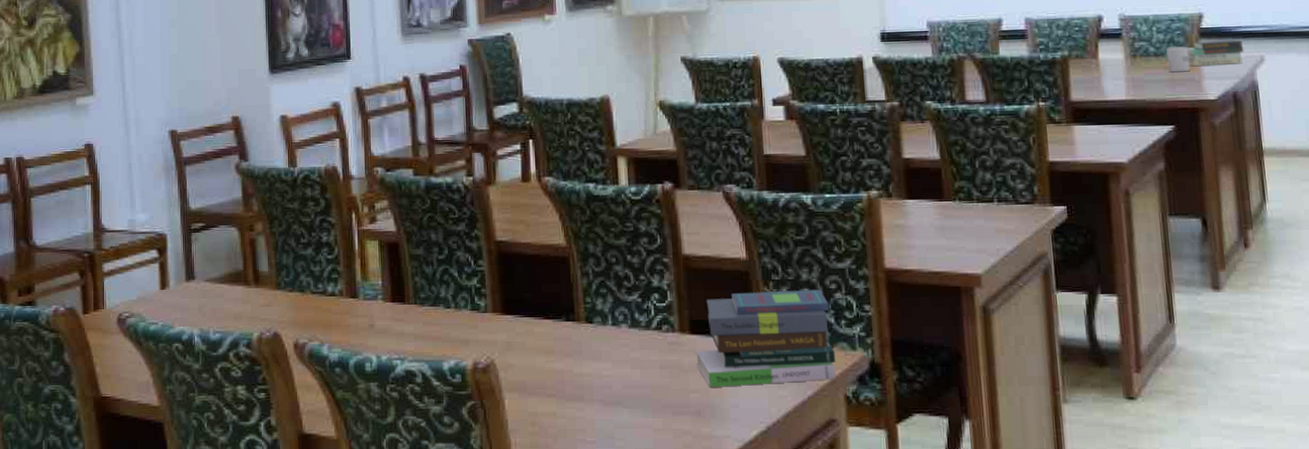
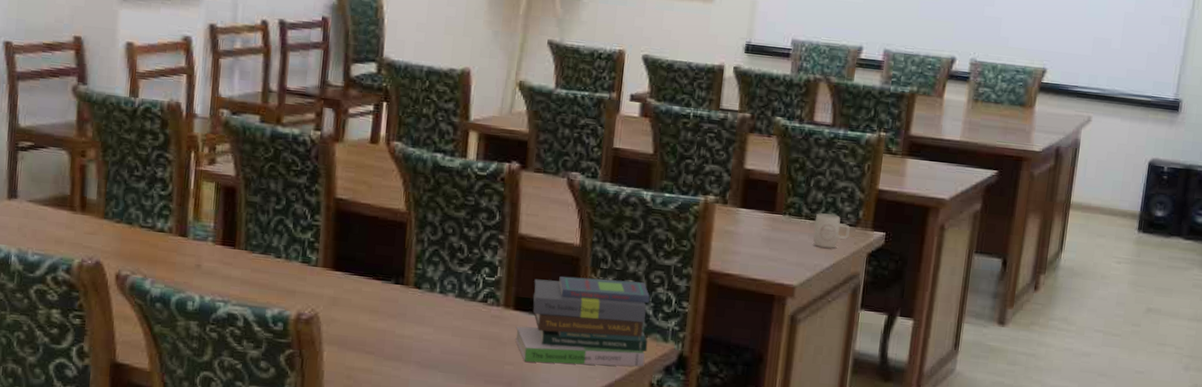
mug: none [987,194,1028,231] -> present [813,213,850,248]
mug: present [1166,46,1191,73] -> none [1004,96,1026,122]
books: present [1187,40,1244,67] -> none [1023,94,1076,122]

